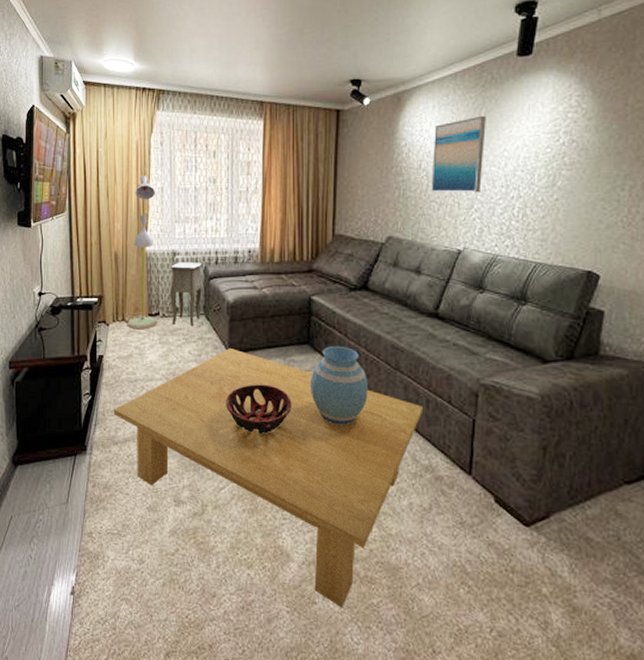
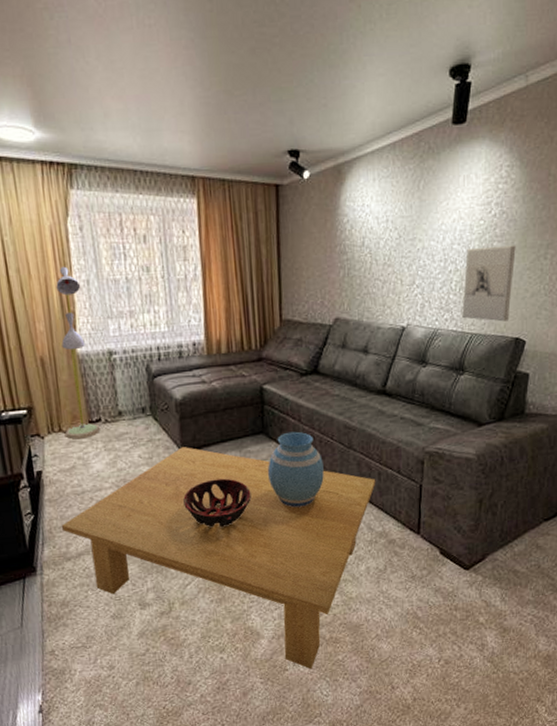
side table: present [169,263,204,326] -> none [106,361,153,429]
wall art: present [431,115,486,193] -> none [374,188,425,270]
wall sculpture: none [525,174,588,253] -> present [462,245,516,322]

